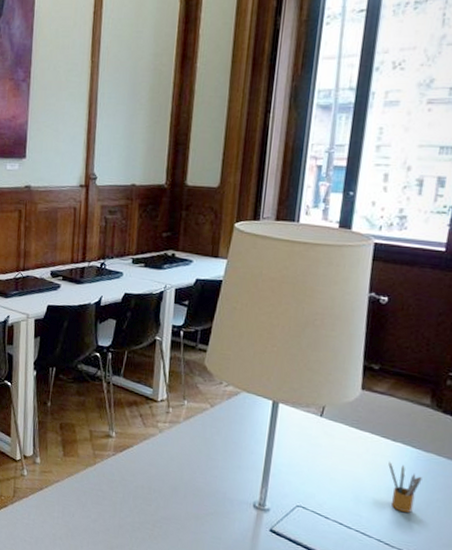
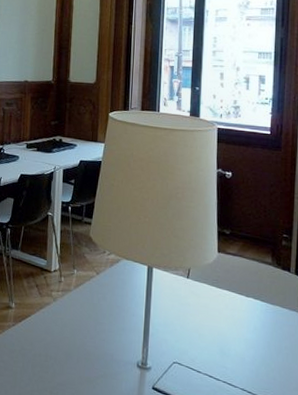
pencil box: present [388,461,423,513] -> none [244,315,272,361]

